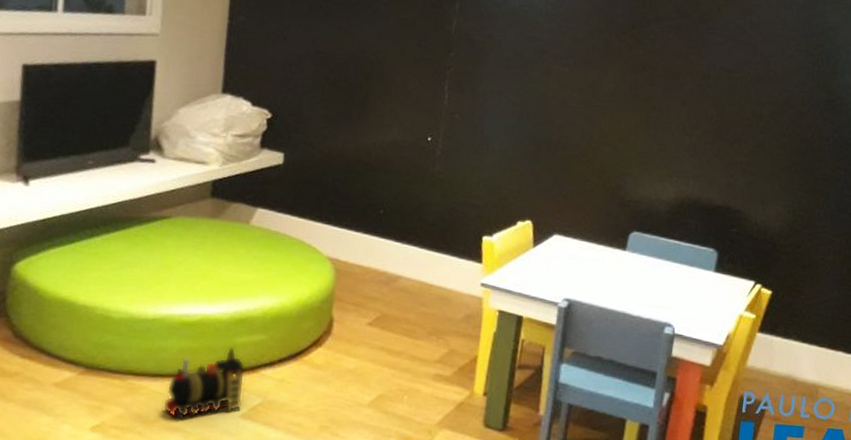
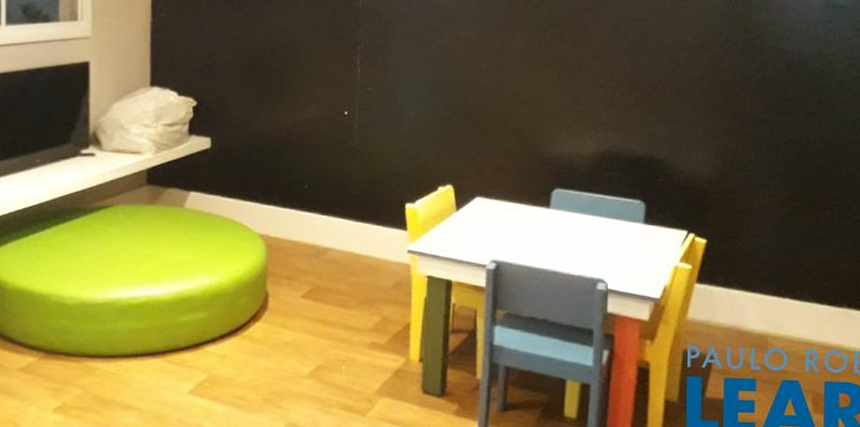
toy train: present [162,347,246,418] -> none [116,326,190,396]

